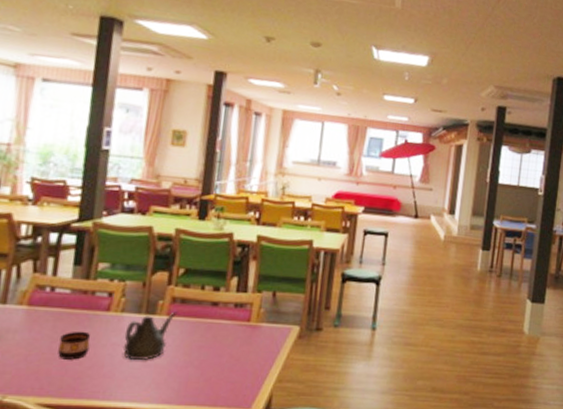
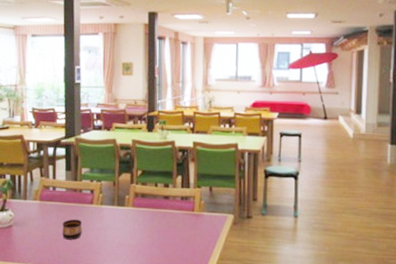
teapot: present [122,312,178,361] -> none [104,204,140,241]

